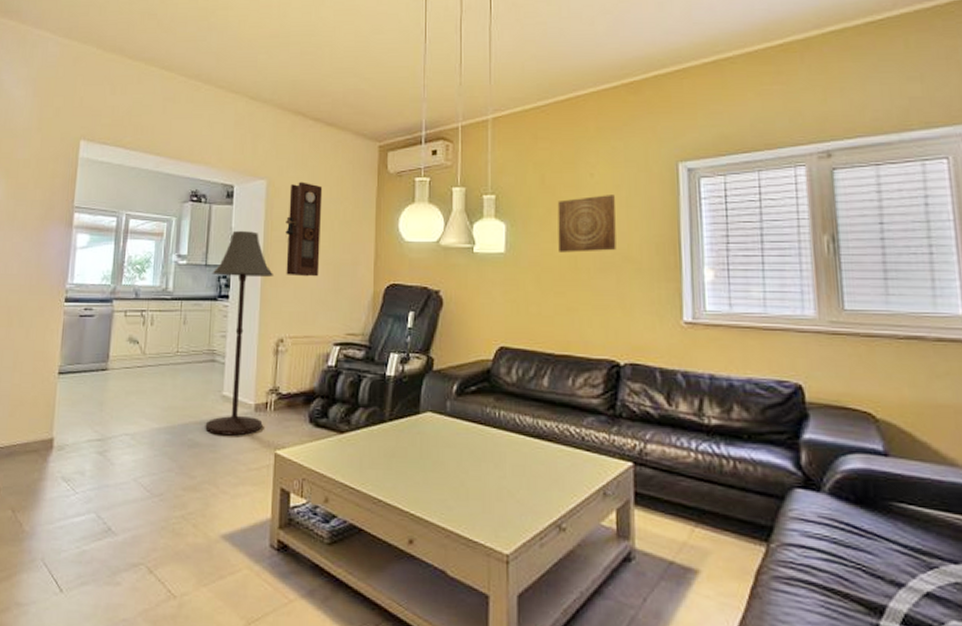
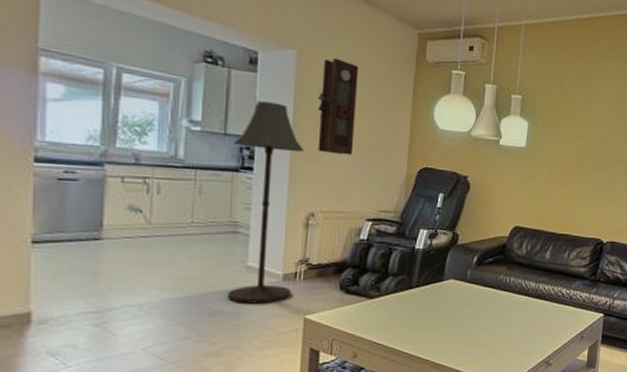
wall art: present [557,195,616,253] -> none [568,106,615,153]

